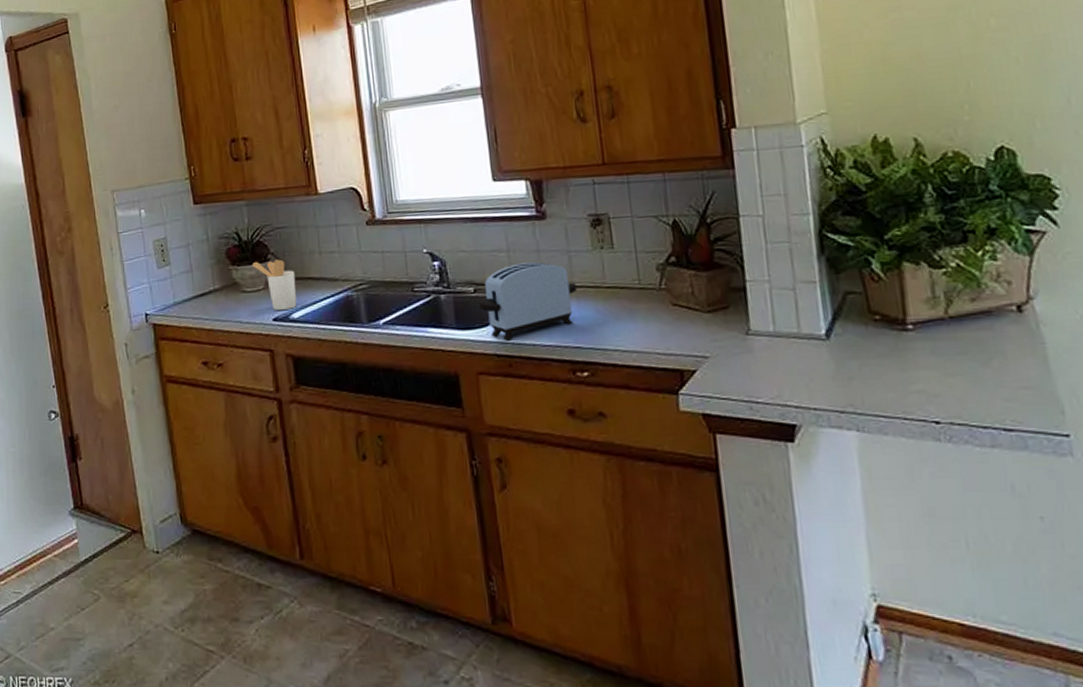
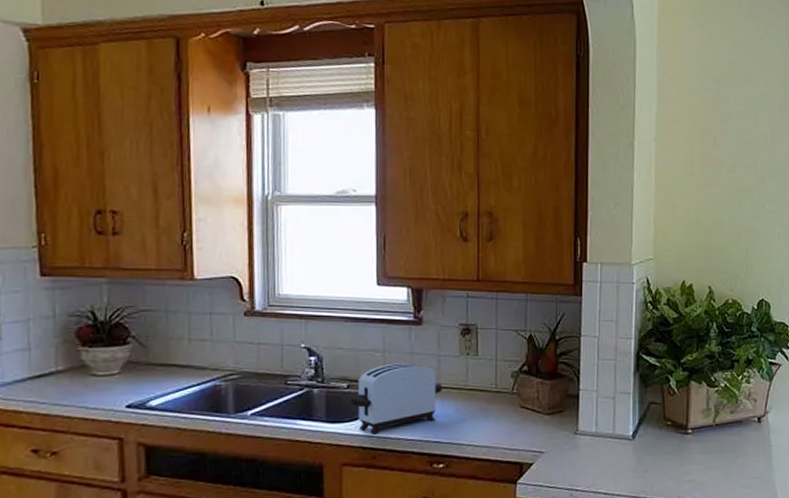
utensil holder: present [251,259,297,311] -> none [106,343,158,398]

